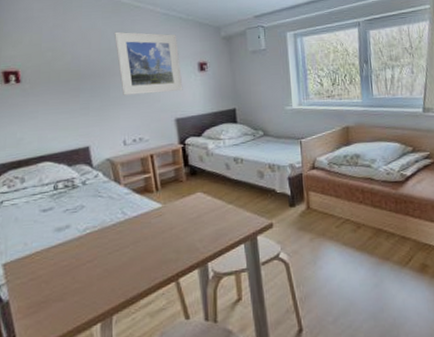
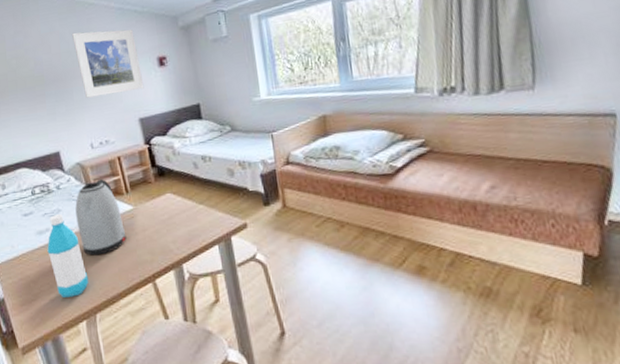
water bottle: none [65,210,108,299] -> present [47,214,89,298]
kettle: none [100,176,153,254] -> present [75,179,127,256]

